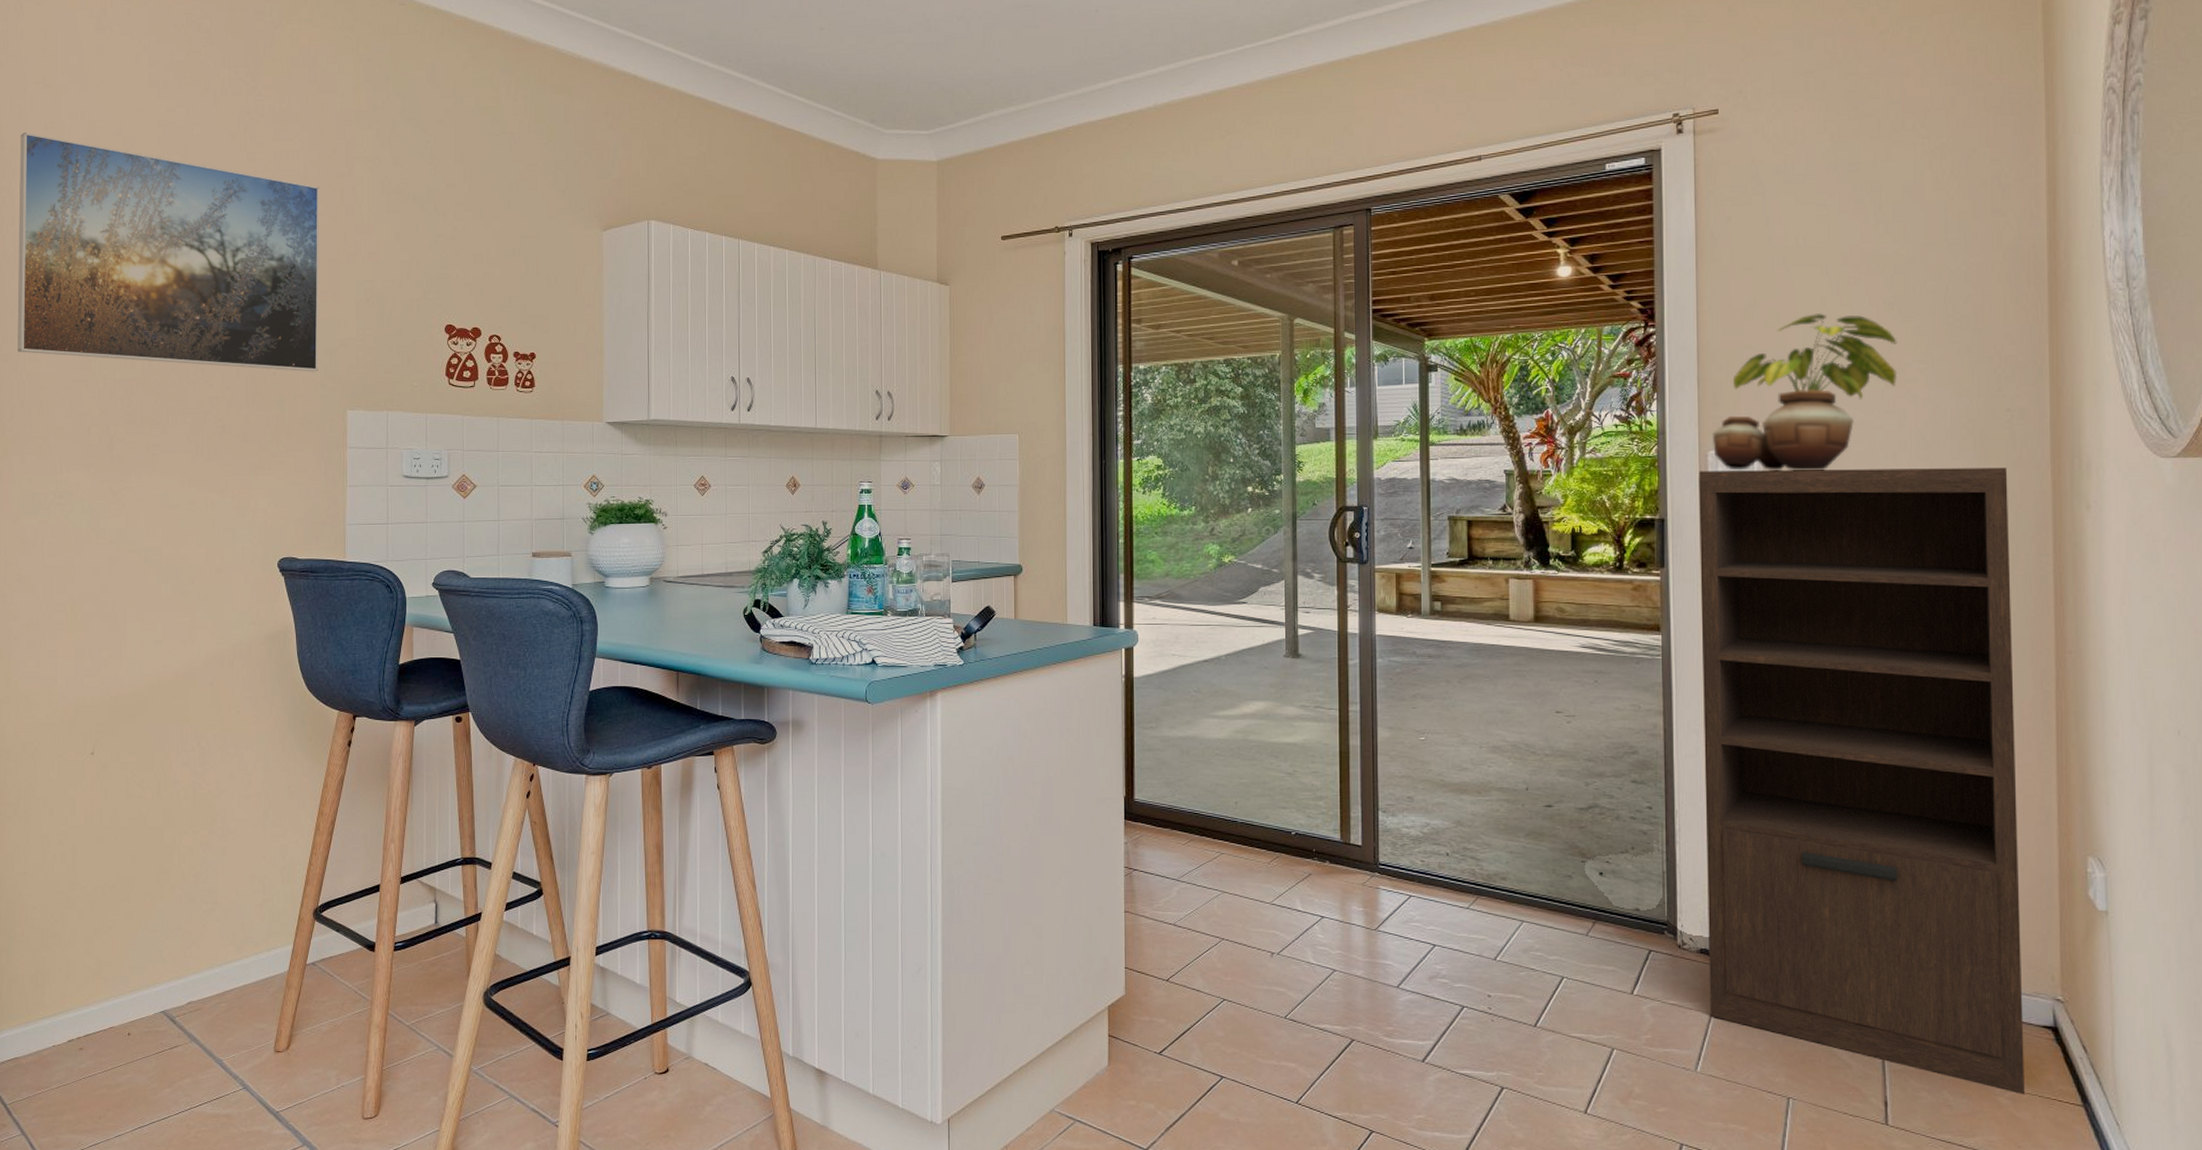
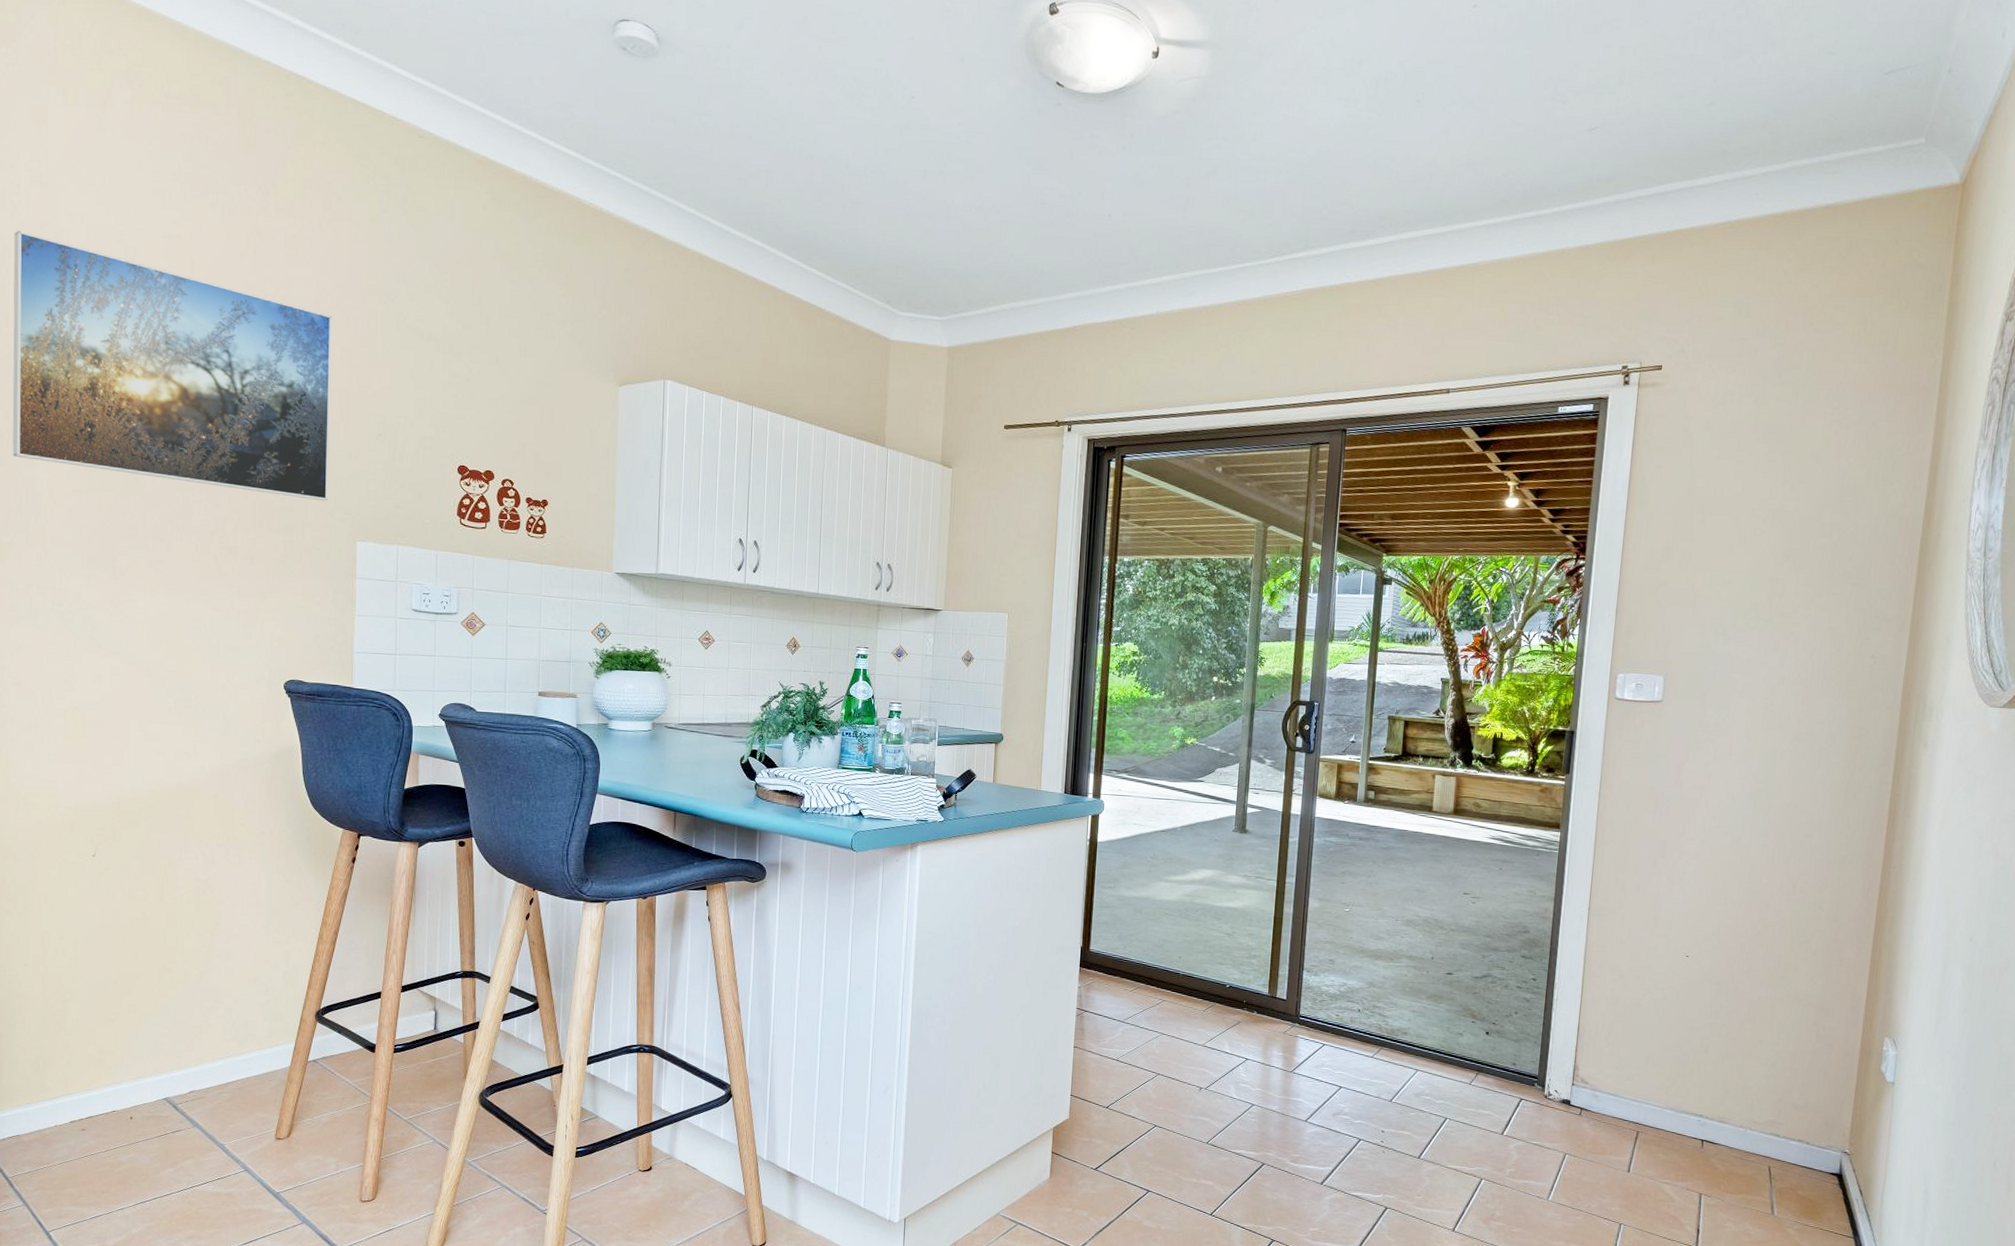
shelving unit: present [1699,468,2025,1095] -> none [1564,691,1865,1228]
potted plant: present [1711,312,1898,471] -> none [1622,558,1789,699]

